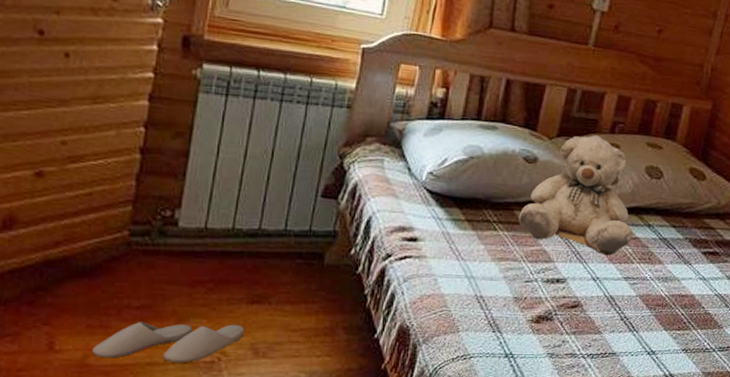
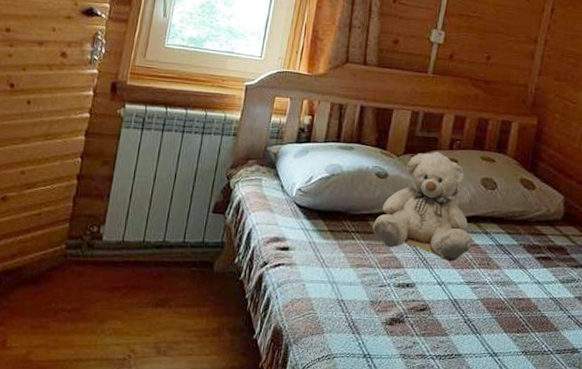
slippers: present [92,321,244,364] -> none [33,322,150,360]

